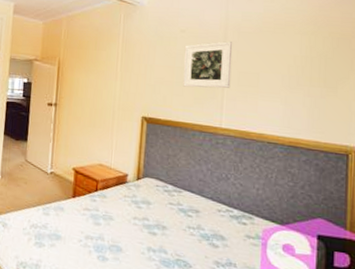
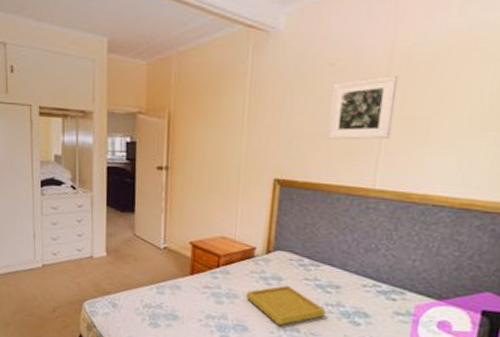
serving tray: none [120,208,189,247] -> present [246,285,326,326]

